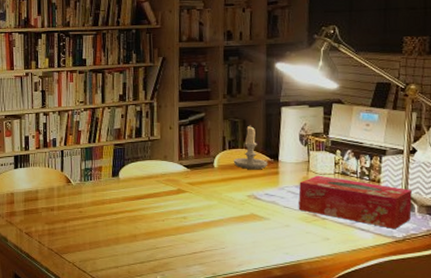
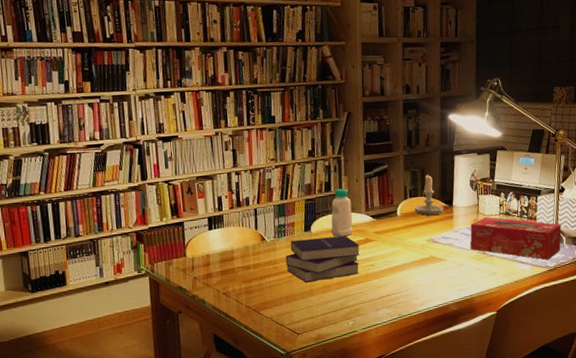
book: none [91,184,171,230] -> present [285,236,360,283]
bottle: none [141,135,165,186] -> present [331,188,354,237]

